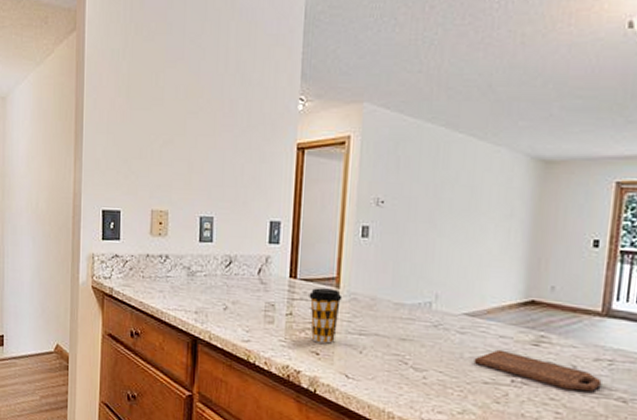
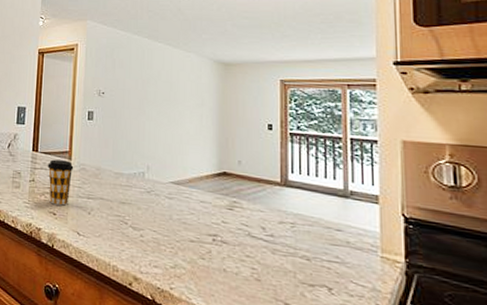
cutting board: present [473,349,602,392] -> none [181,212,287,251]

